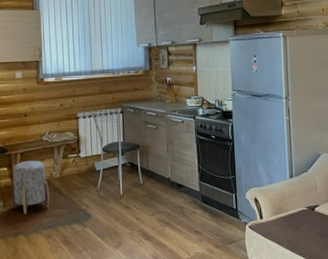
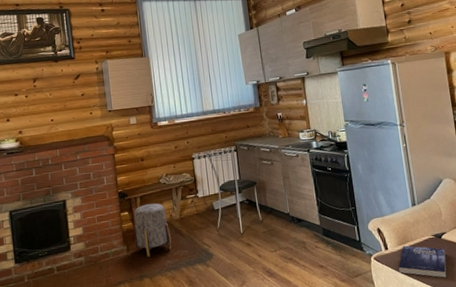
book: none [270,215,317,249] -> present [398,245,447,278]

